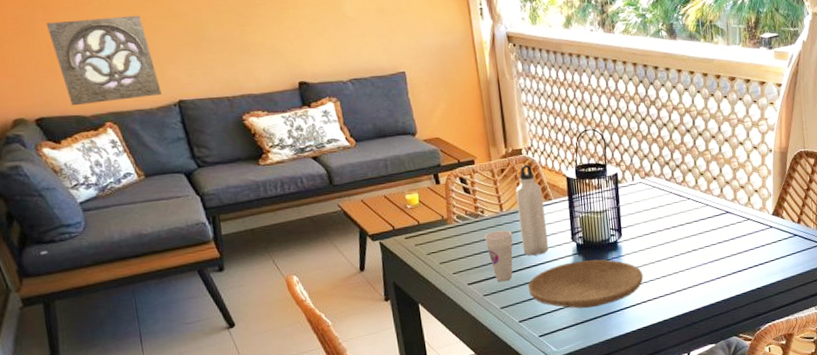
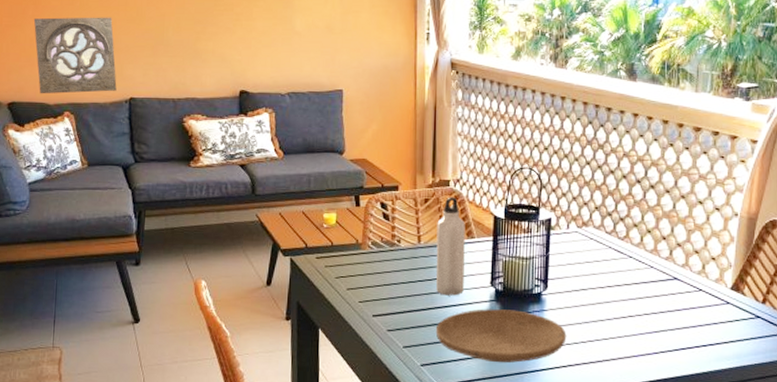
cup: present [484,230,513,282] -> none [397,263,427,319]

